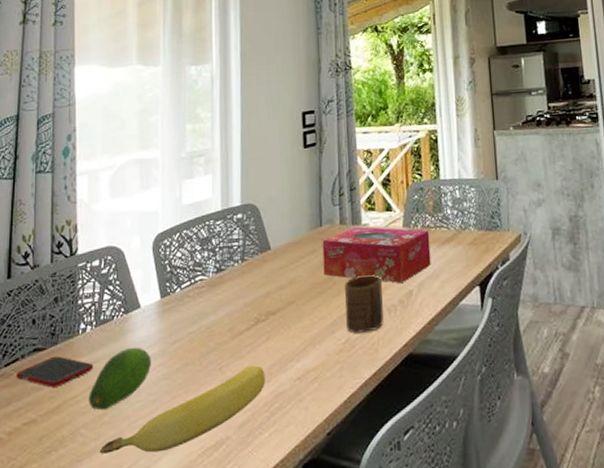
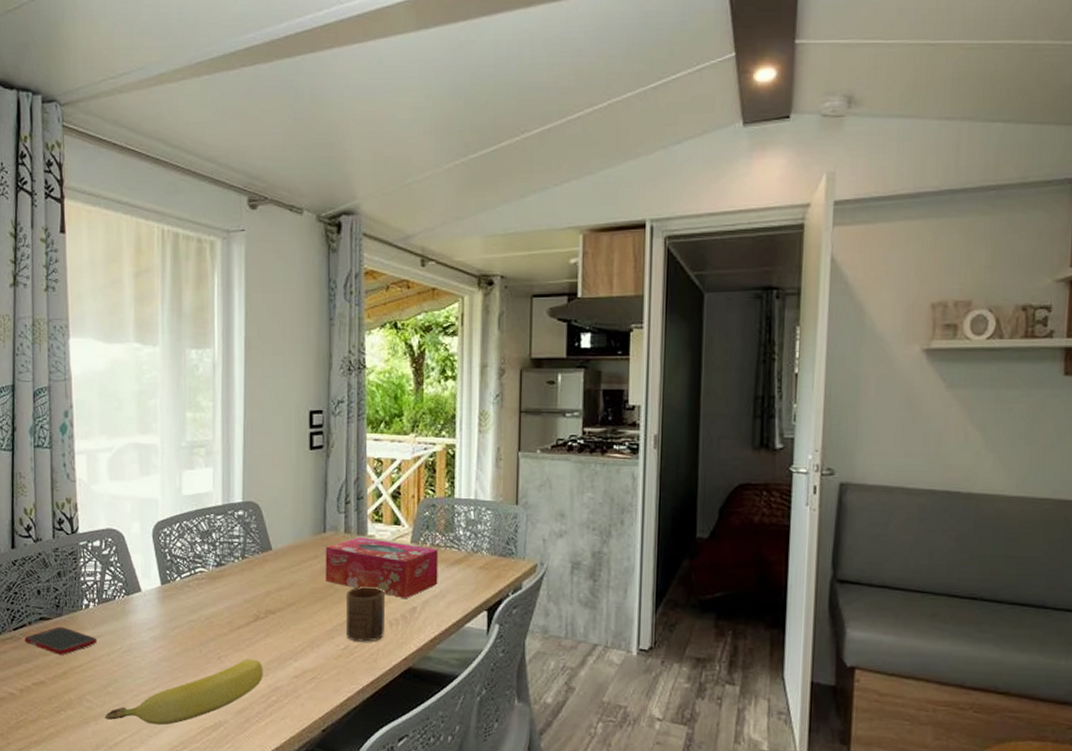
fruit: present [88,347,151,411] -> none [93,627,152,682]

